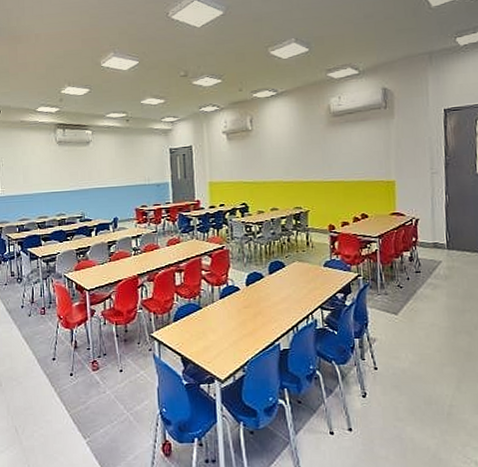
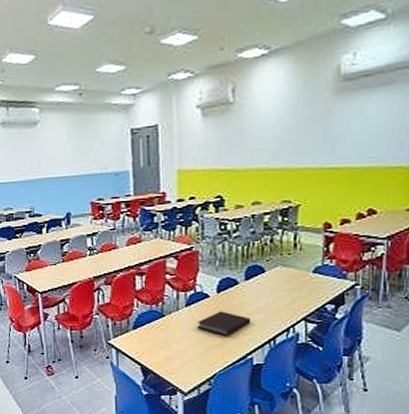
notebook: none [230,302,276,325] -> present [197,311,251,336]

